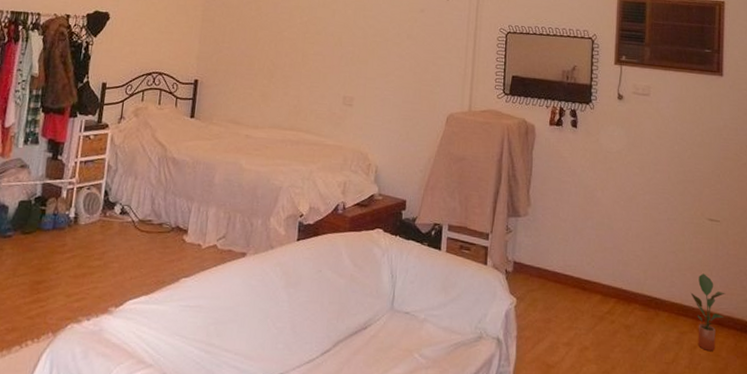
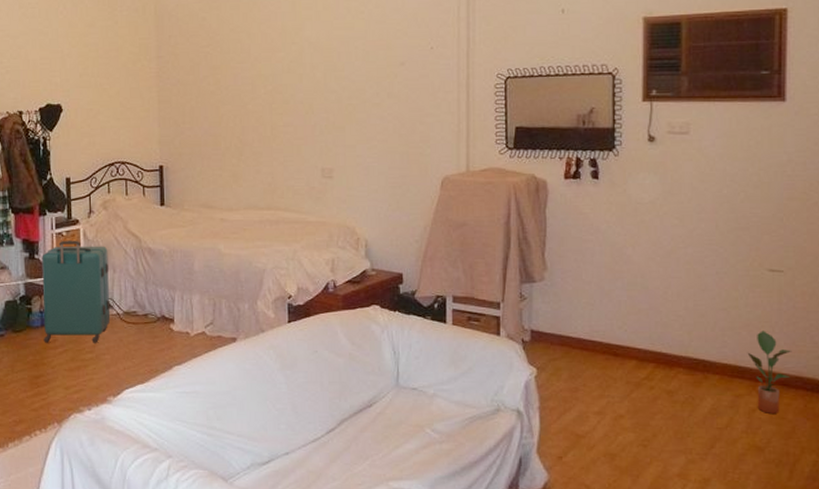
suitcase: none [52,144,133,250] -> present [42,241,111,343]

